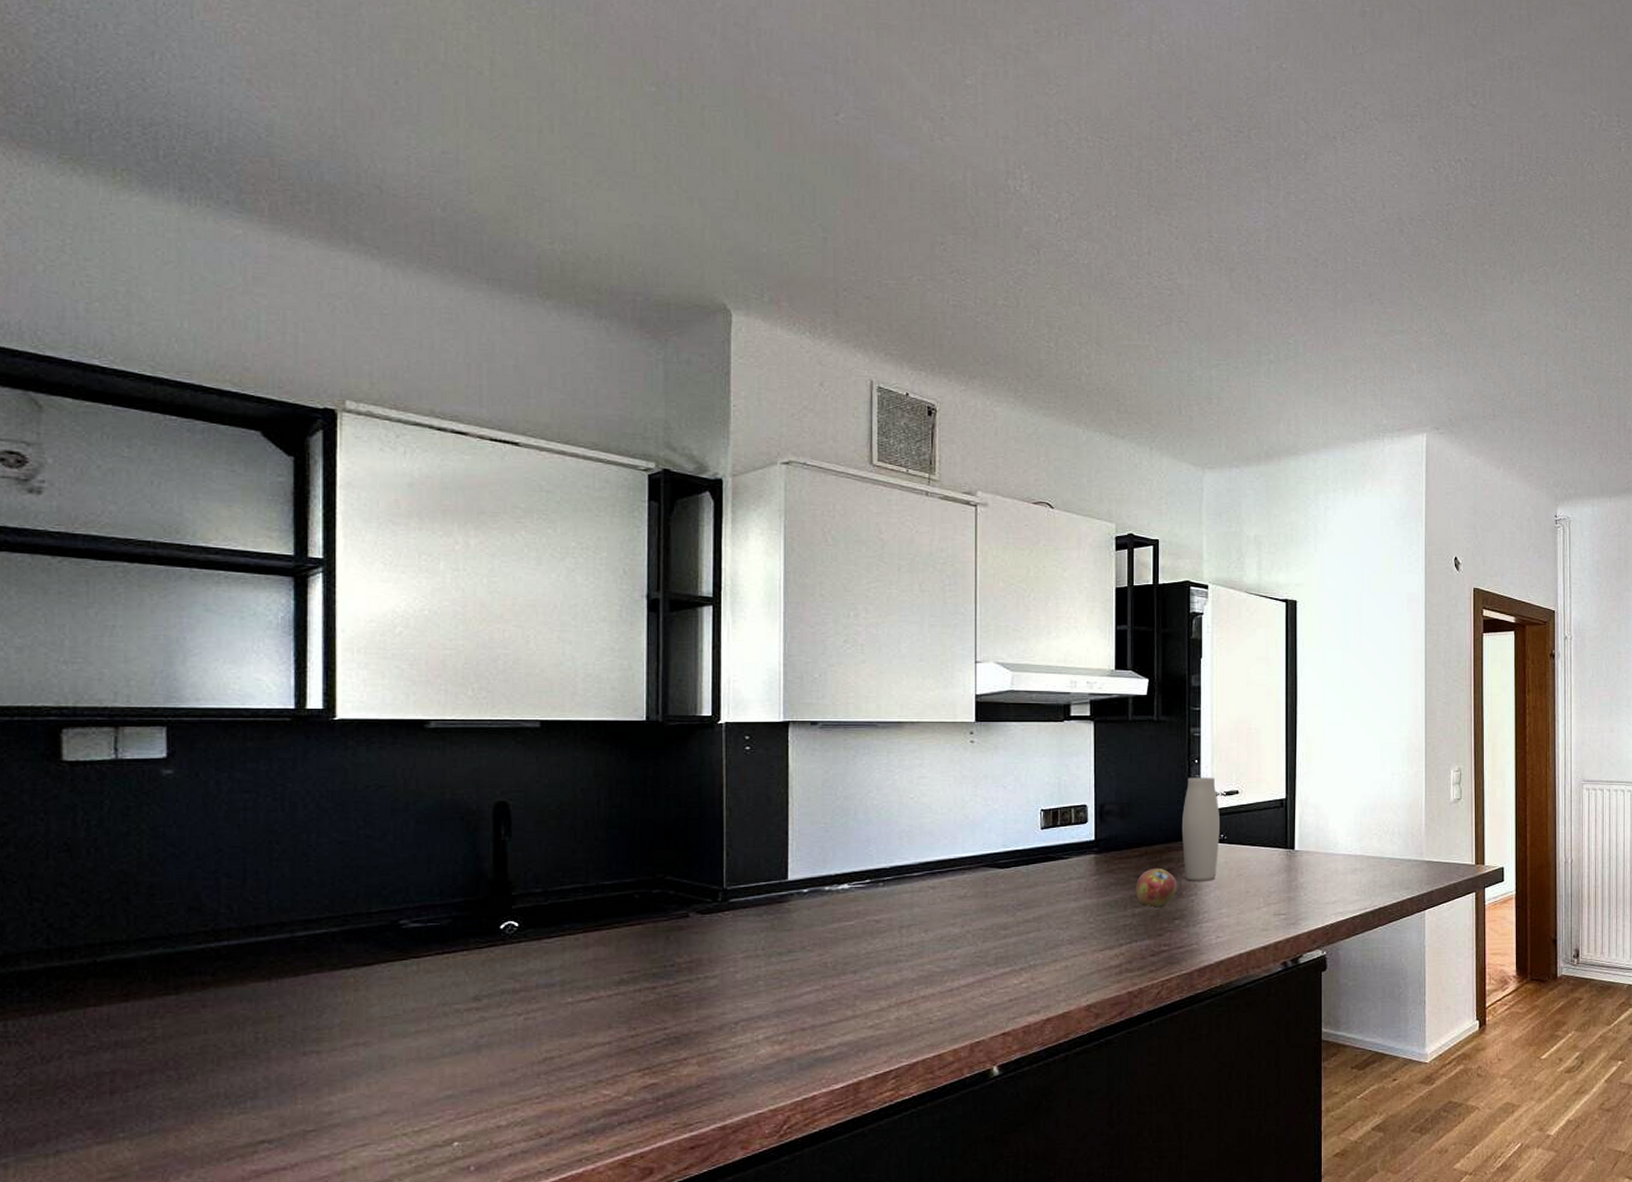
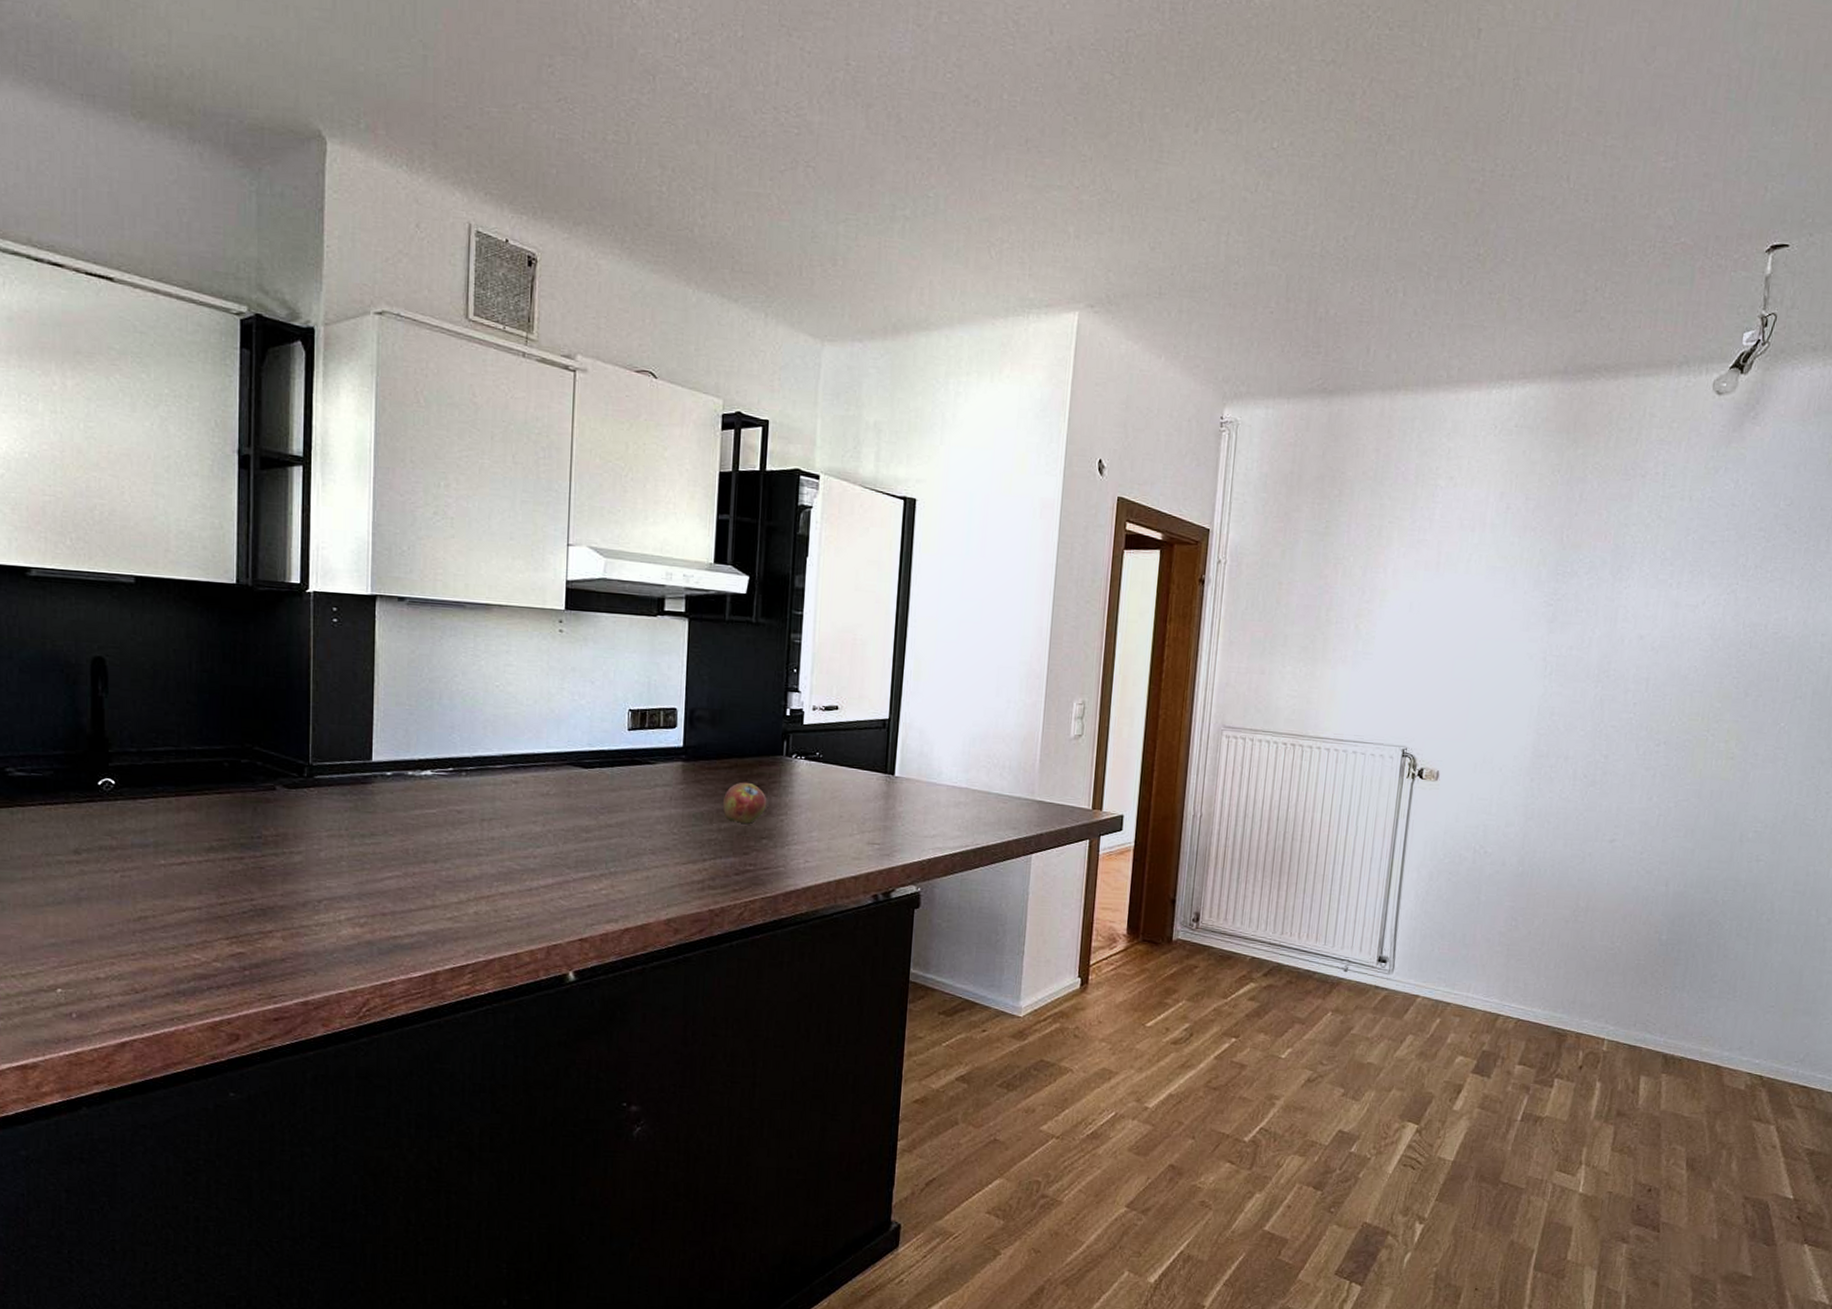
vase: present [1181,777,1220,883] -> none [774,687,817,802]

